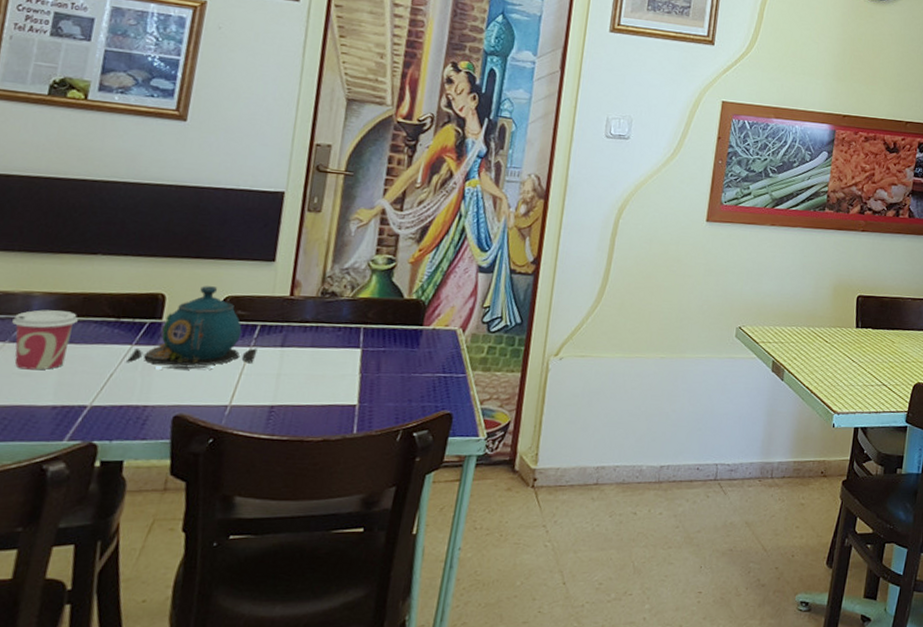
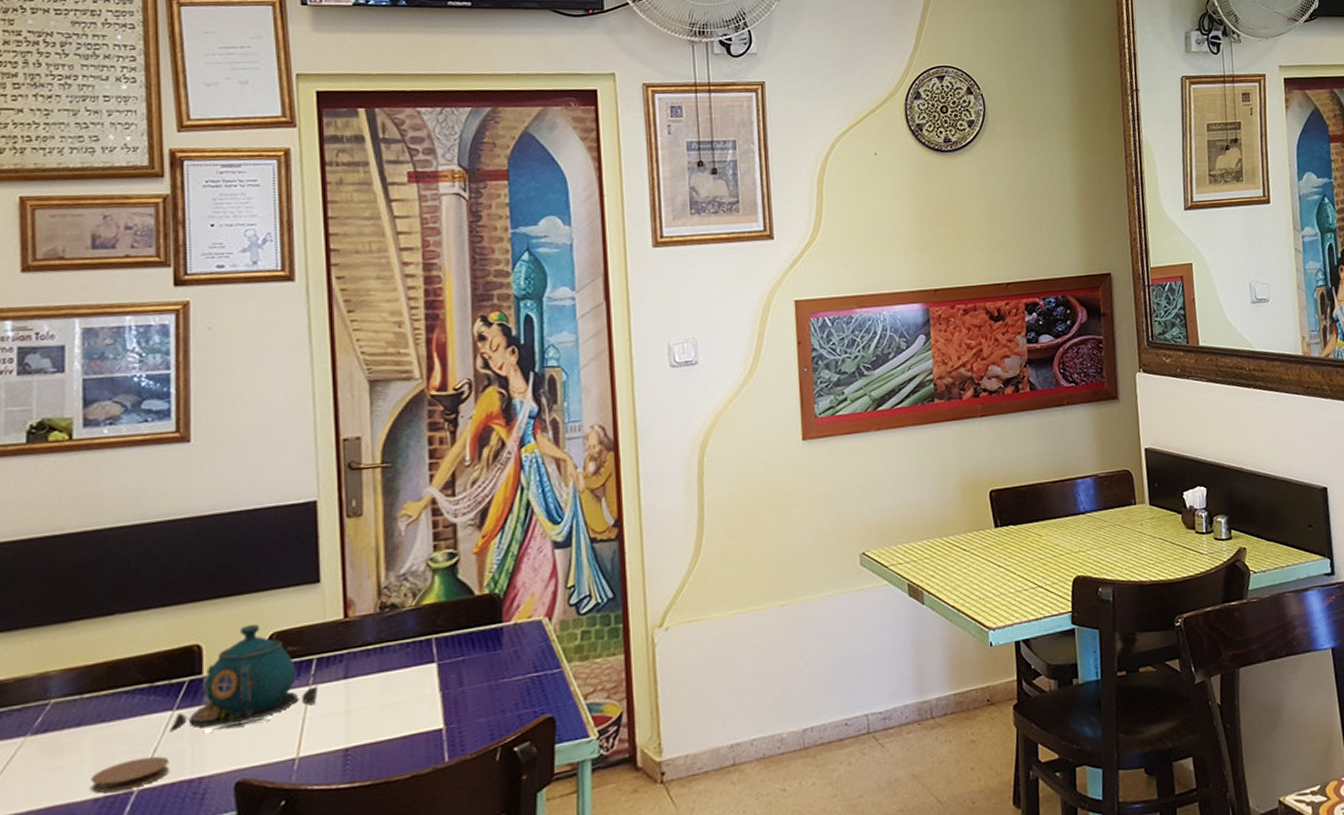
cup: present [12,310,78,370] -> none [31,686,106,764]
coaster: none [51,379,121,404] -> present [91,756,170,793]

